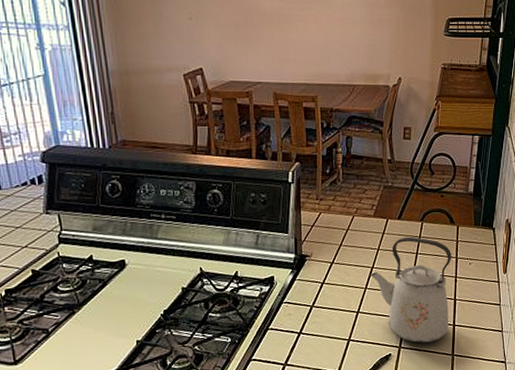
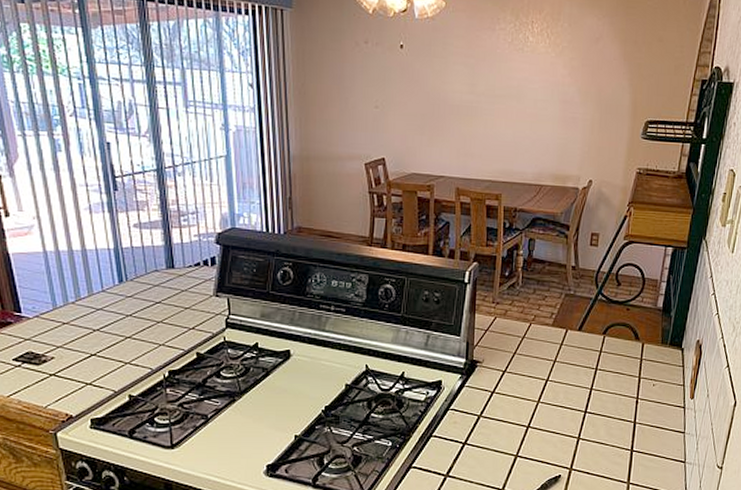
kettle: present [370,236,451,343] -> none [544,350,634,467]

